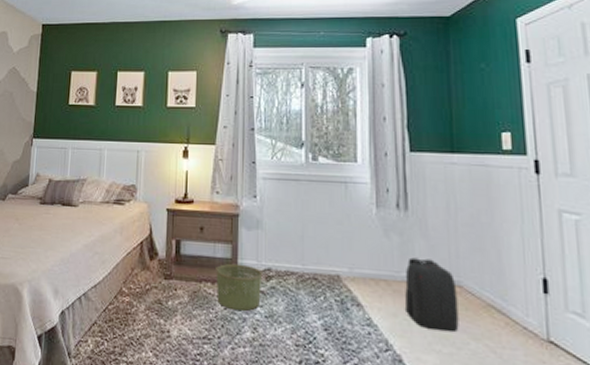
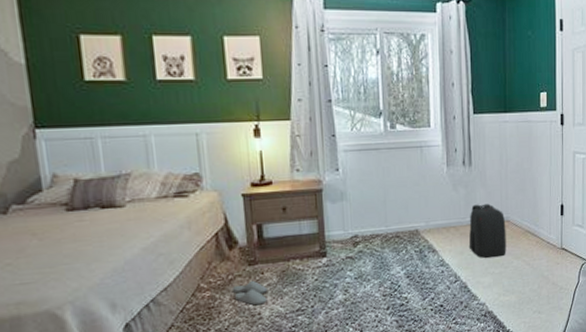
slippers: none [147,294,179,322] -> present [231,280,268,306]
basket: present [214,263,263,312] -> none [302,236,350,280]

